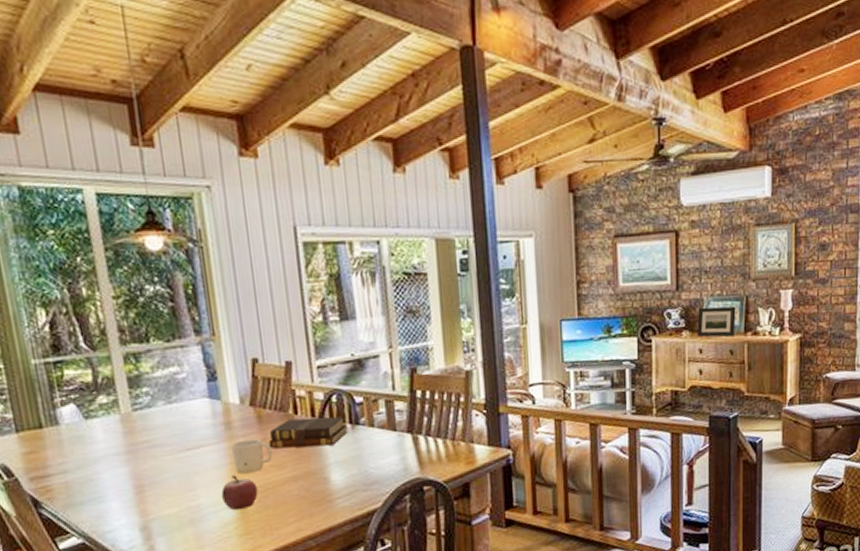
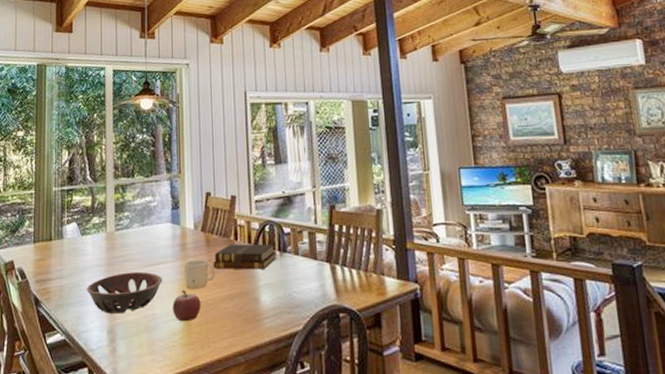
decorative bowl: none [102,458,206,509] -> present [86,271,163,314]
picture frame: present [697,306,736,337] -> none [587,159,628,188]

